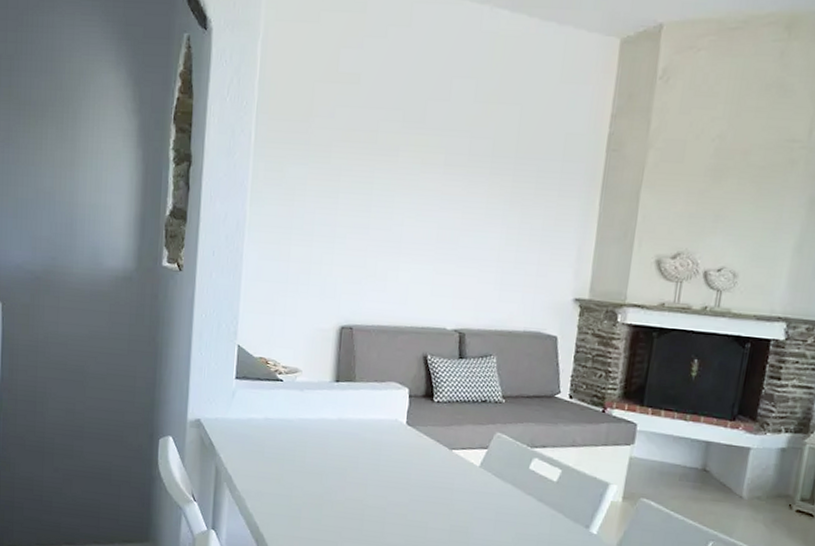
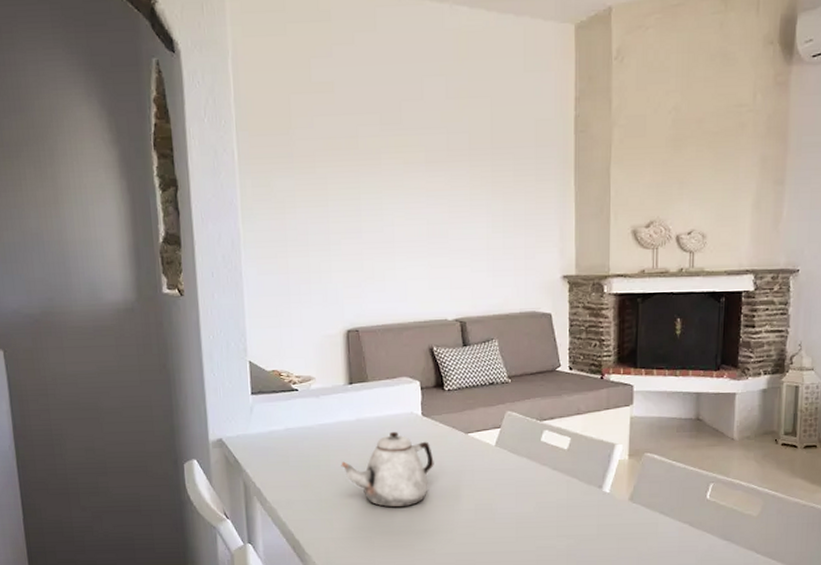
teapot: none [316,437,413,517] -> present [341,432,434,508]

